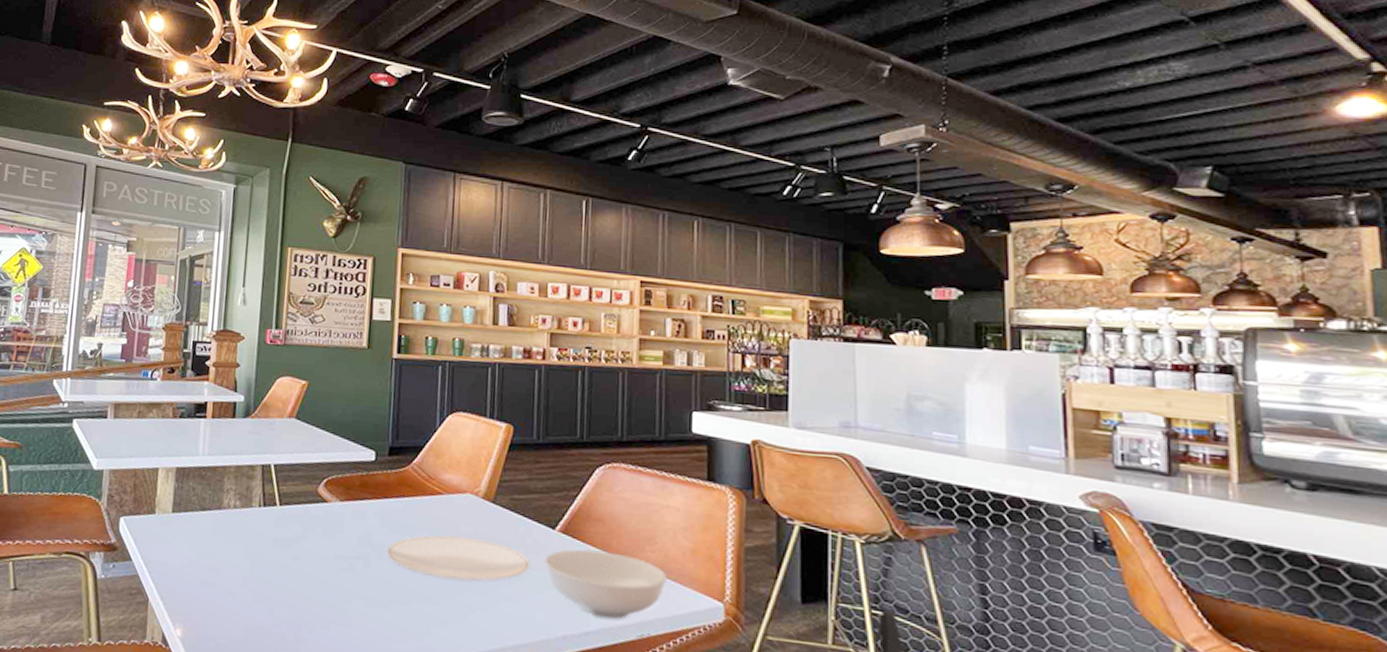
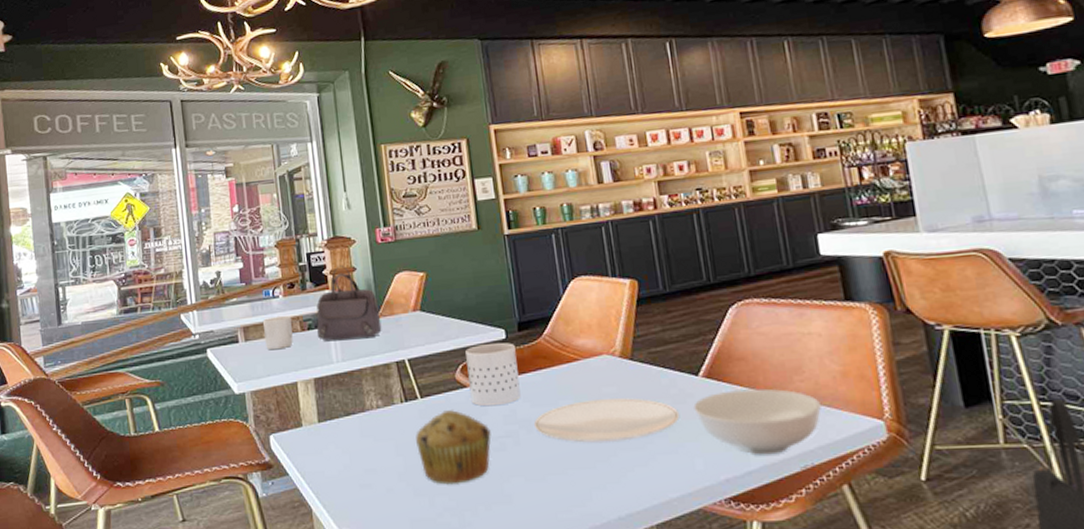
mug: none [134,398,166,433] -> present [262,315,293,350]
handbag: none [187,359,256,438] -> present [316,265,382,341]
muffin: none [266,521,343,598] -> present [416,409,491,485]
mug: none [329,462,383,527] -> present [465,342,521,407]

